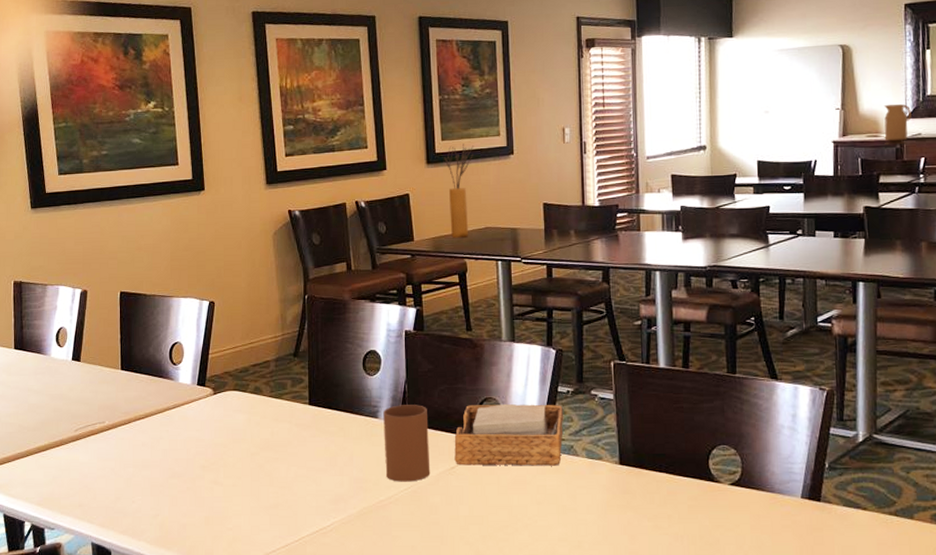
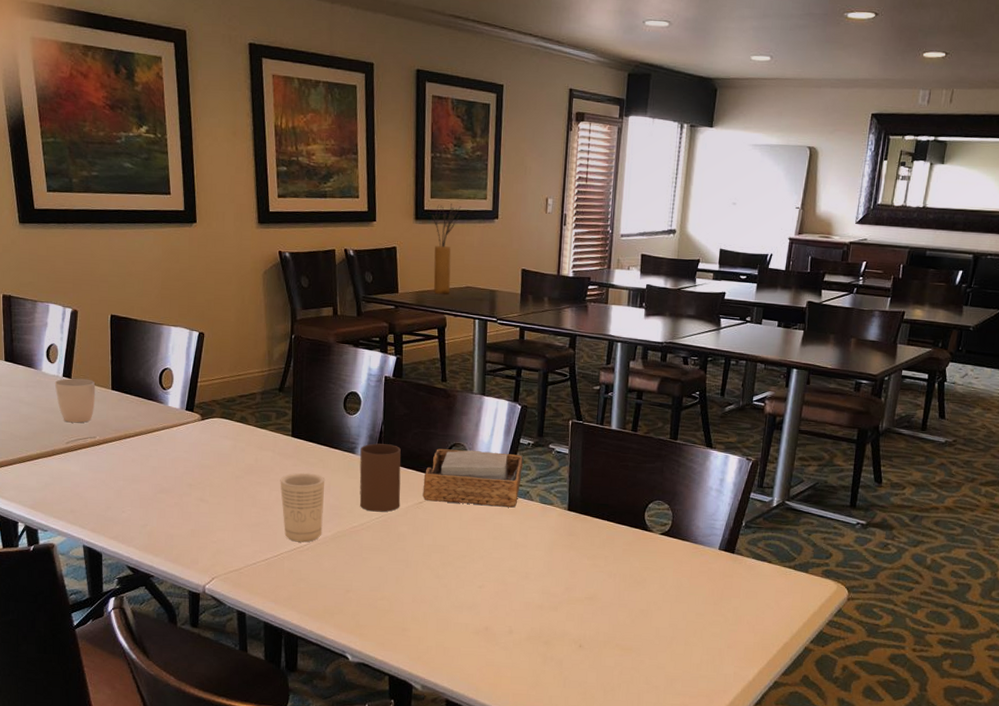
cup: none [63,360,105,409] -> present [54,378,96,423]
cup: none [298,443,347,523] -> present [280,472,325,543]
water jug: present [884,104,912,146] -> none [834,209,862,248]

